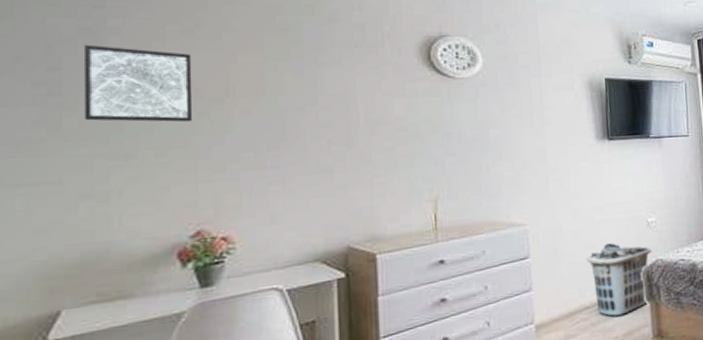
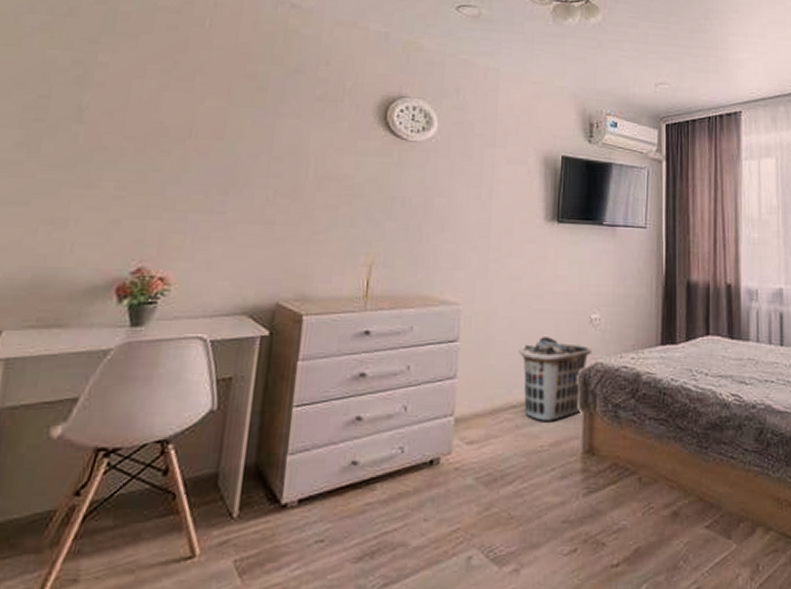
wall art: present [83,44,193,122] -> none [60,76,165,159]

